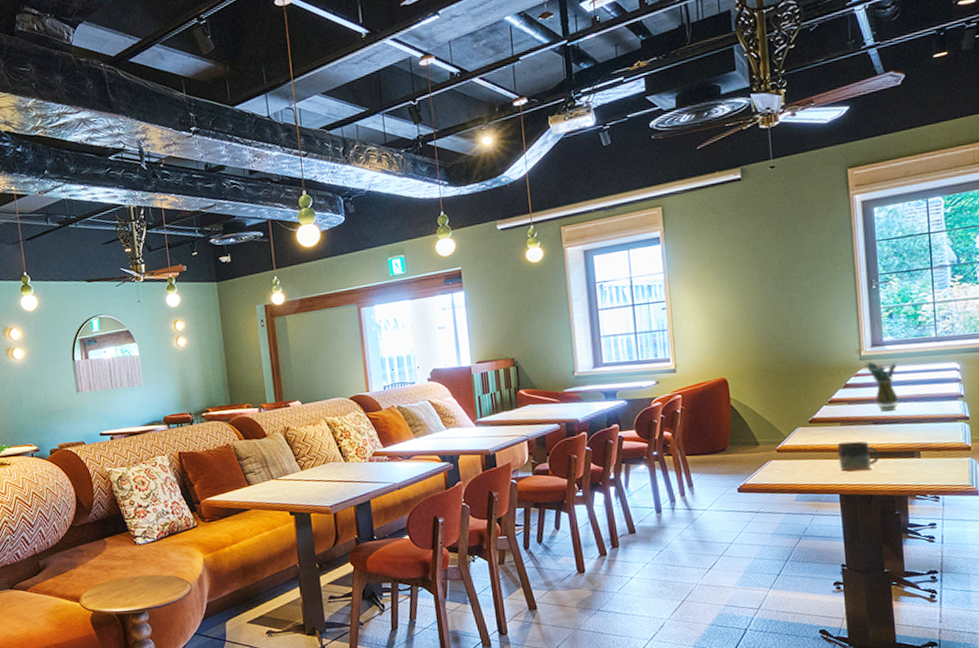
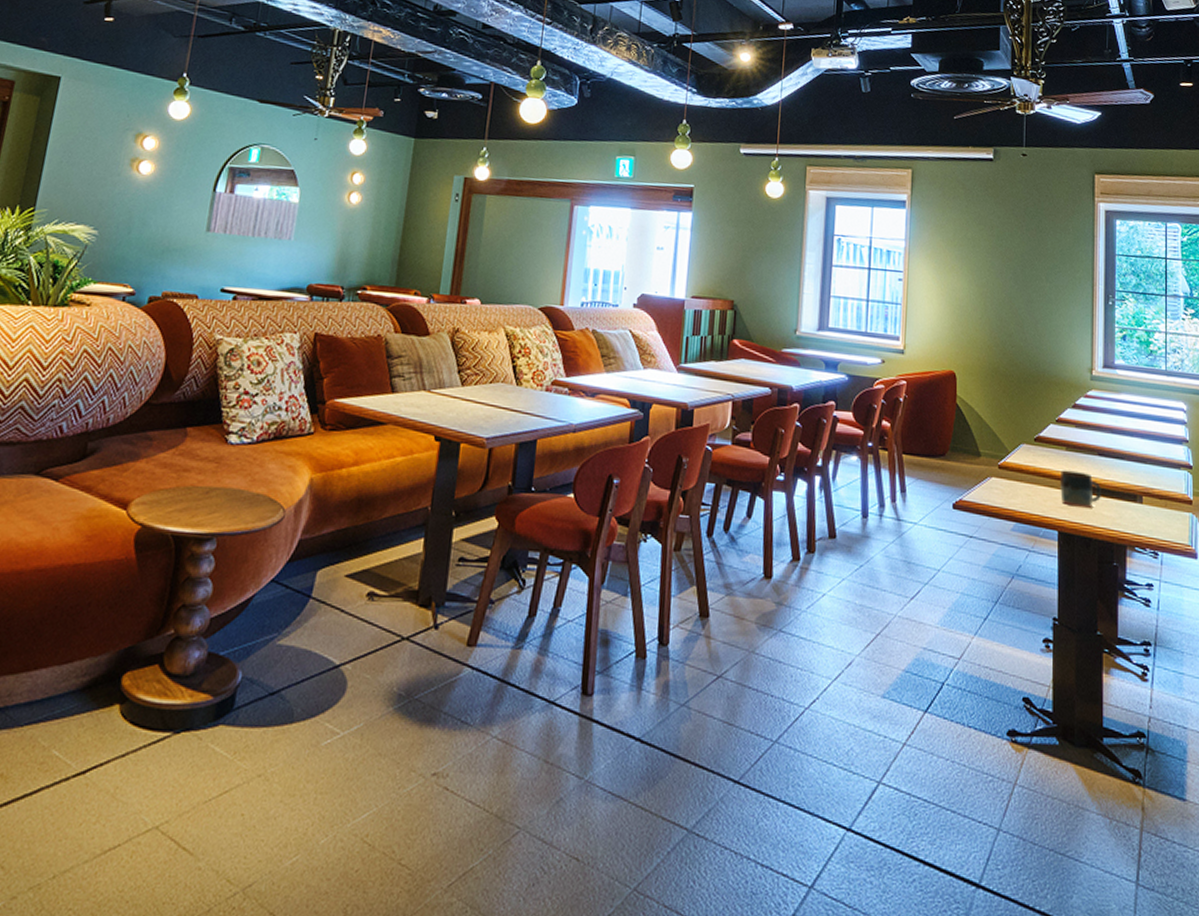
vase: present [865,361,899,412] -> none [1095,382,1126,444]

